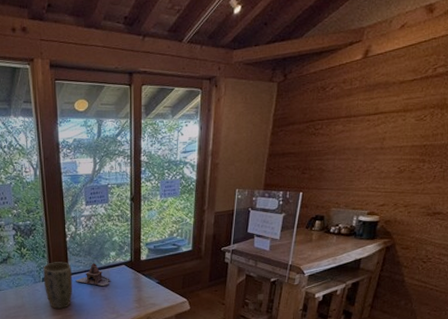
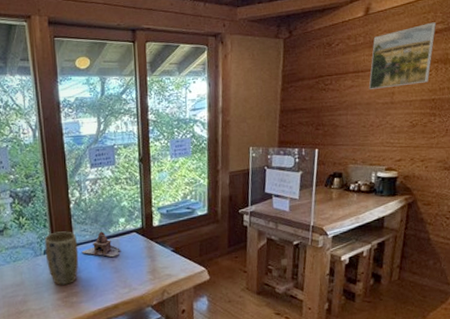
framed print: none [359,65,438,134] -> present [368,22,437,89]

